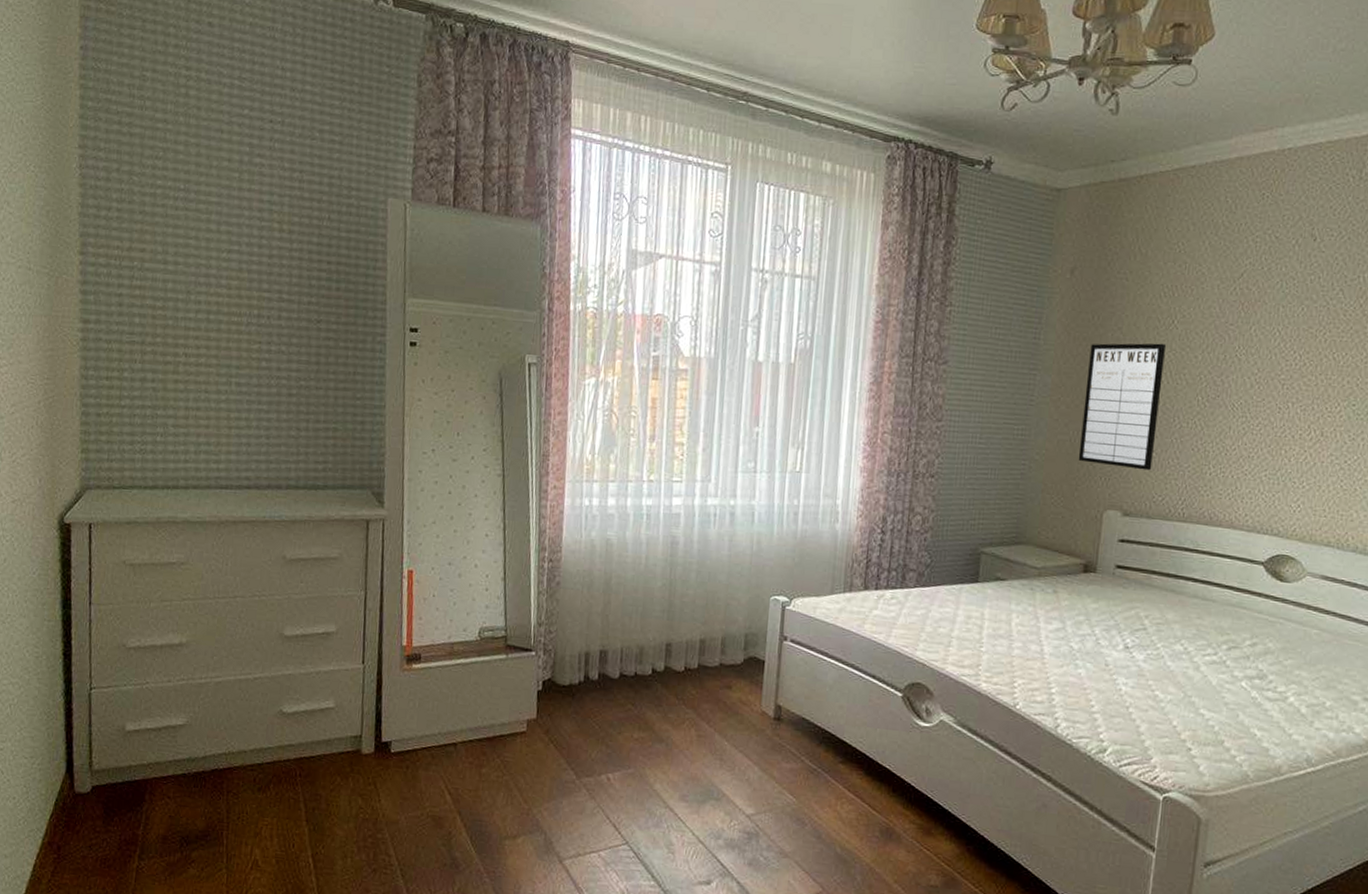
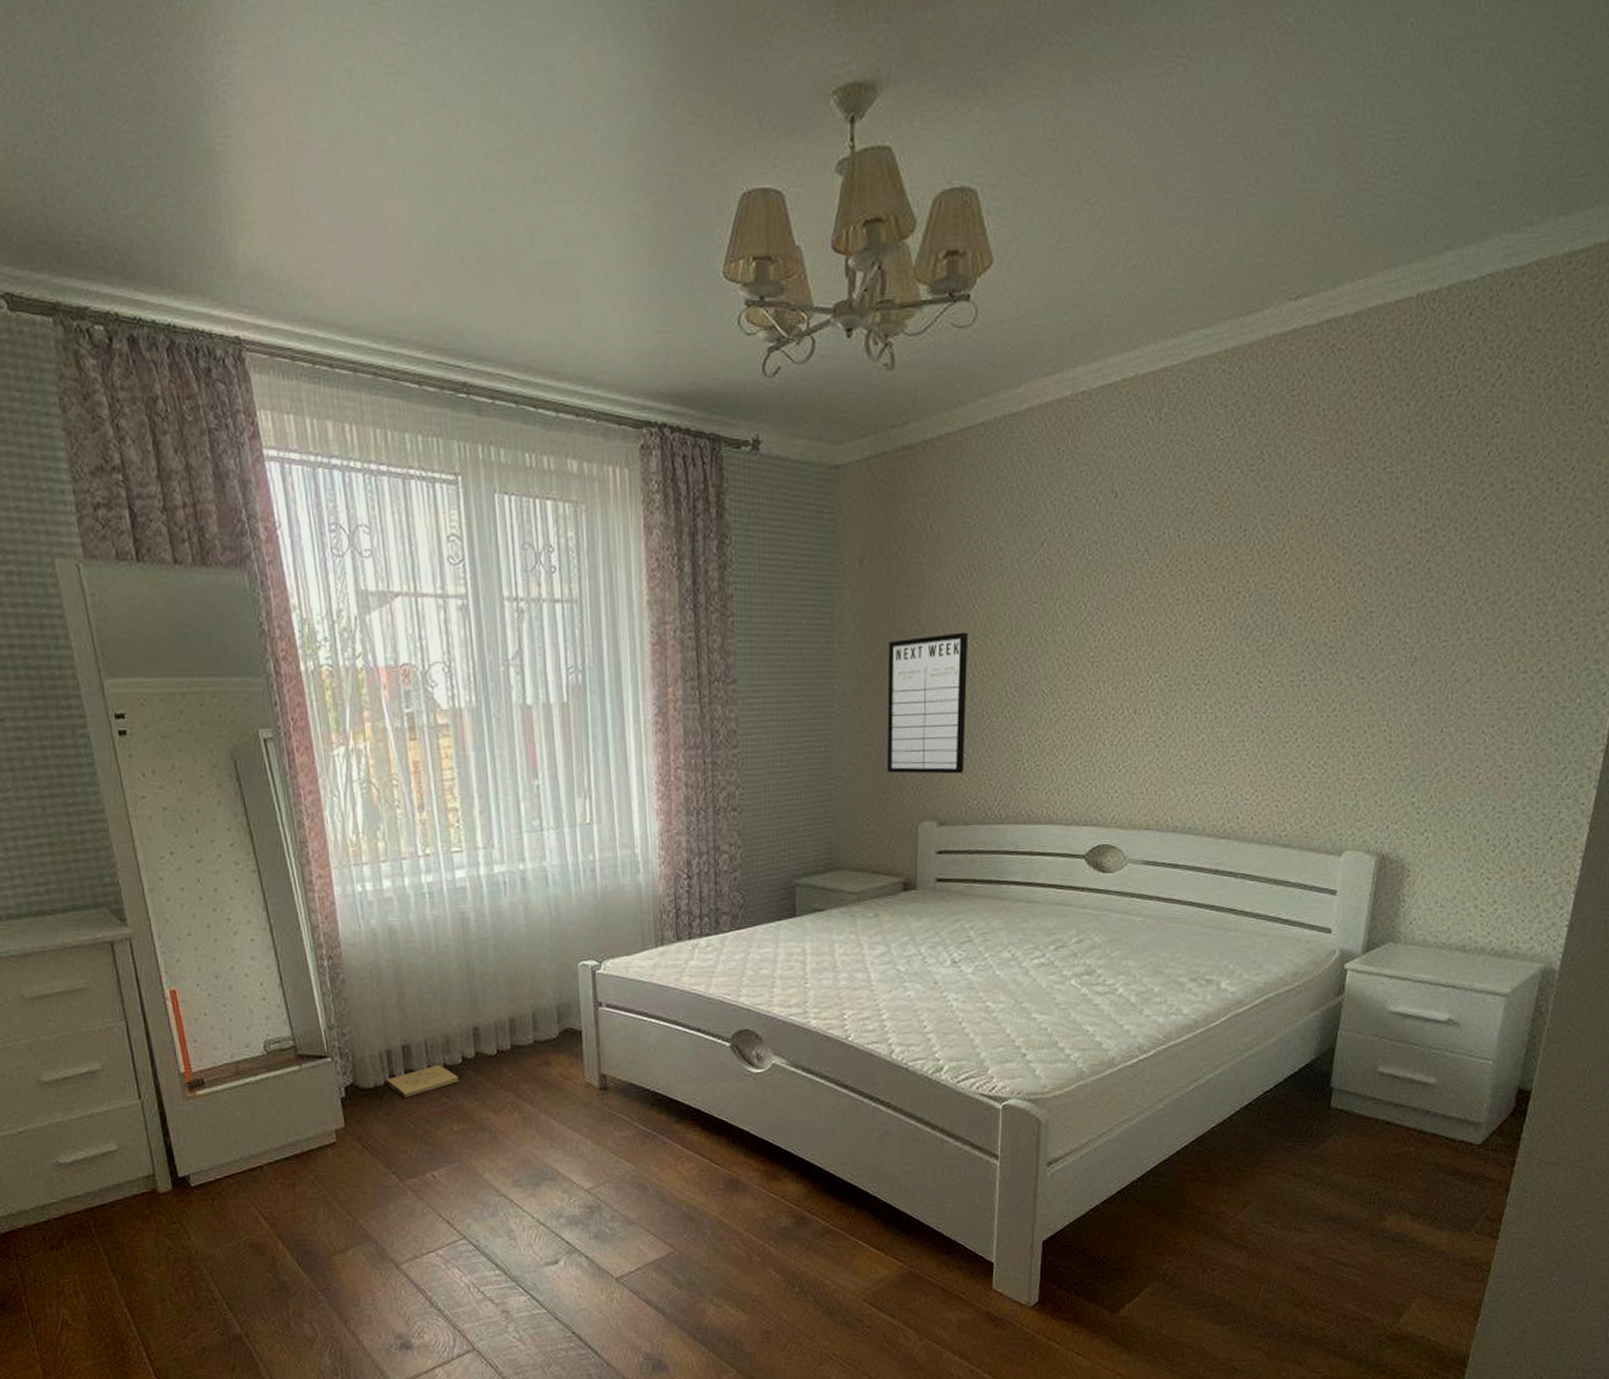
box: none [580,672,646,700] -> present [385,1064,459,1098]

